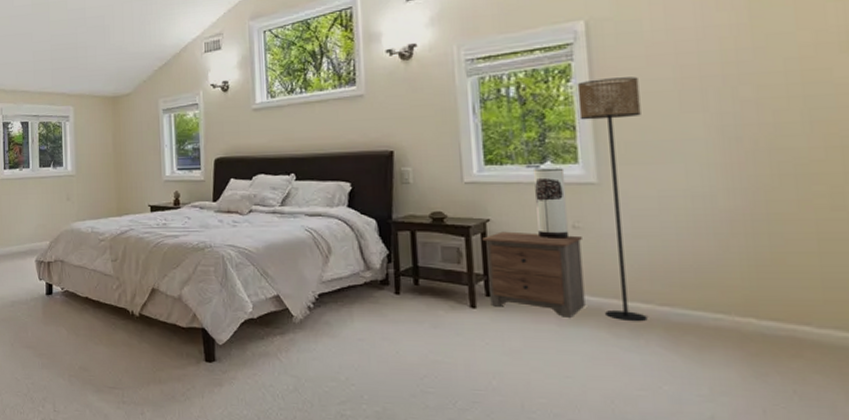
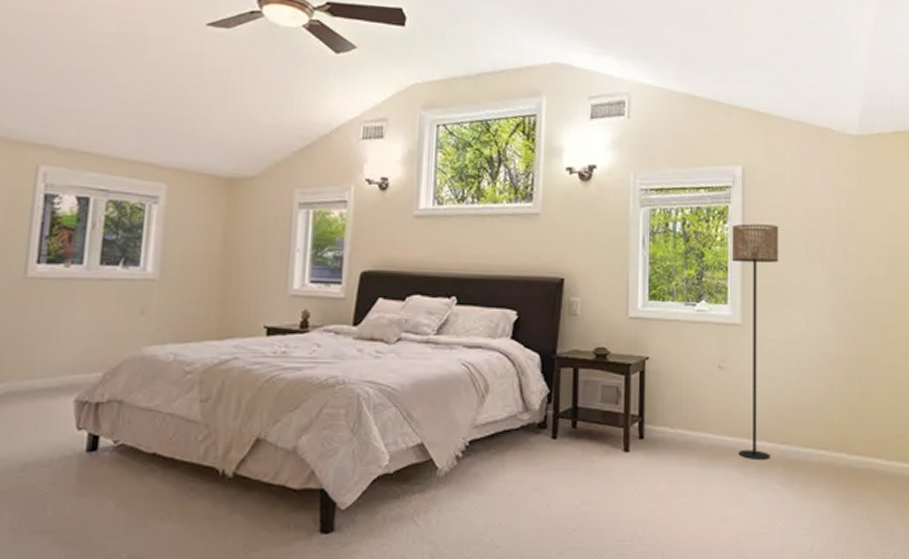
nightstand: present [483,231,586,317] -> none [641,370,725,458]
table lamp: present [533,168,570,238] -> none [689,307,716,378]

